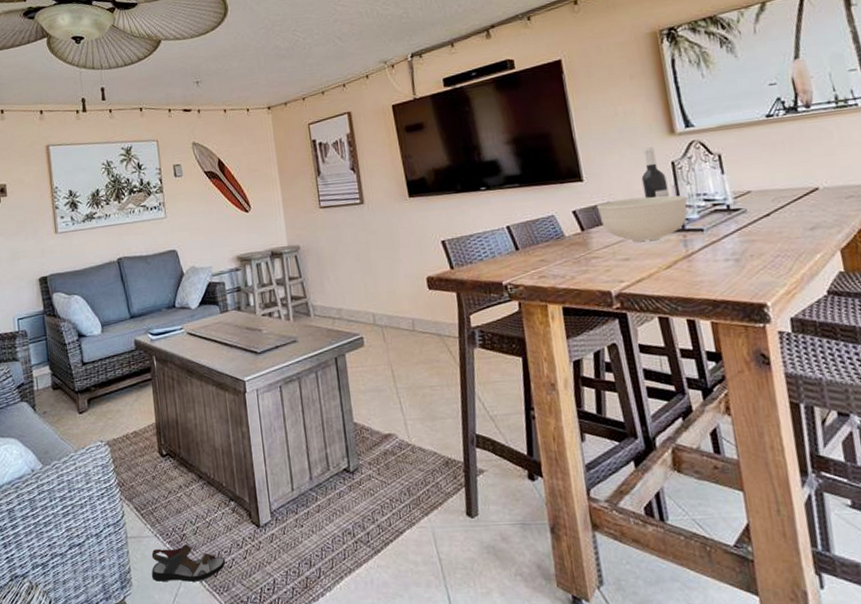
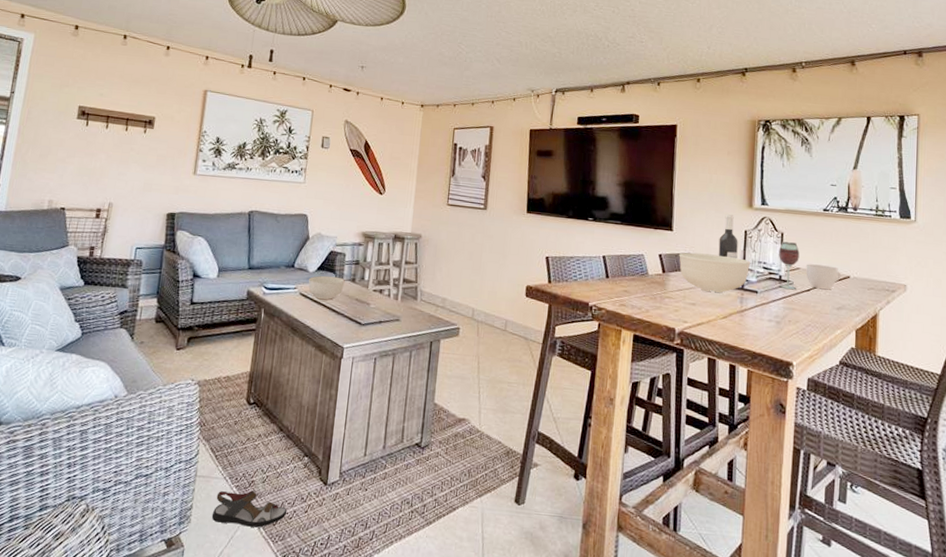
bowl: none [192,308,231,336] -> present [308,275,345,301]
wineglass: none [718,162,753,219] -> present [778,242,800,289]
cup: none [758,180,807,212] -> present [806,264,841,290]

